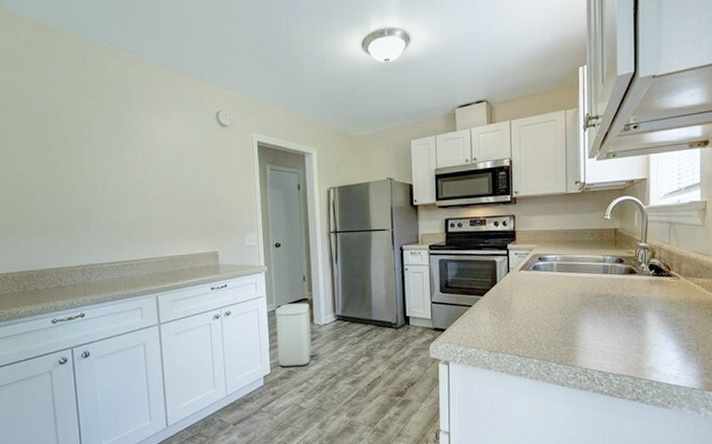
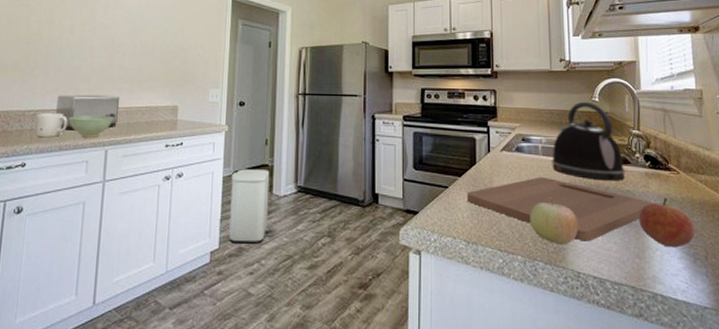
mug: none [86,266,117,290] -> present [35,112,68,138]
toaster: none [103,246,164,281] -> present [55,94,120,130]
bowl: none [117,265,159,287] -> present [69,115,114,138]
cutting board: none [488,290,654,343] -> present [466,176,653,241]
fruit: none [545,308,587,348] -> present [530,197,578,245]
kettle: none [564,219,632,290] -> present [550,101,626,181]
fruit: none [641,300,690,343] -> present [639,197,696,248]

